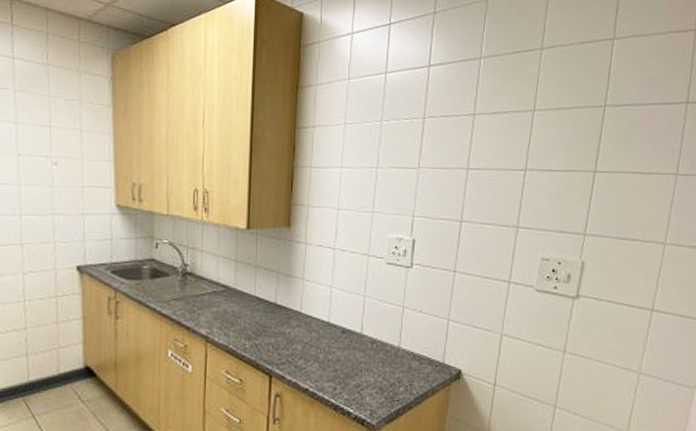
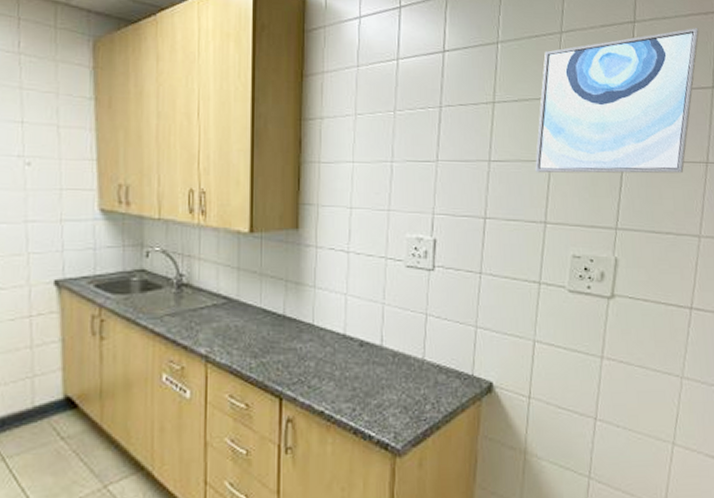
wall art: none [510,45,677,184] -> present [535,28,700,174]

